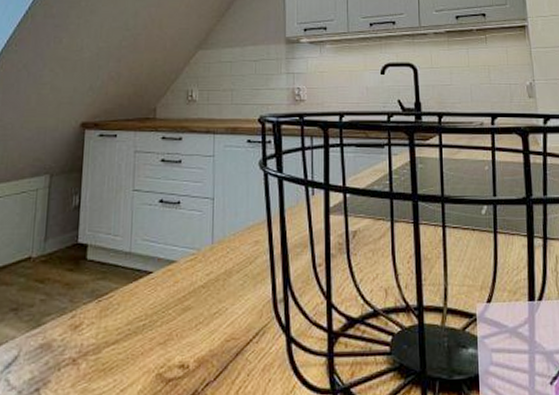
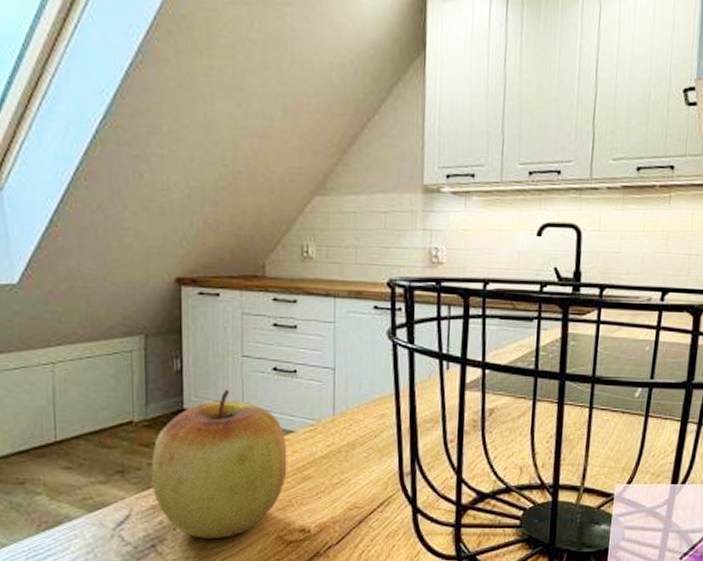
apple: none [42,223,170,379] -> present [151,390,287,538]

